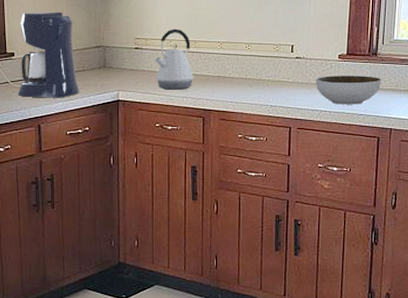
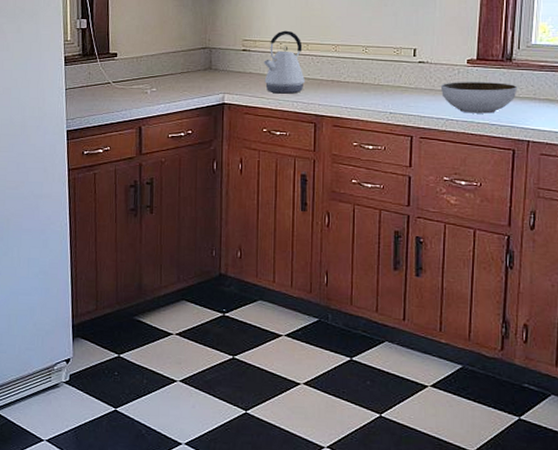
coffee maker: present [17,12,80,98] -> none [119,12,184,100]

